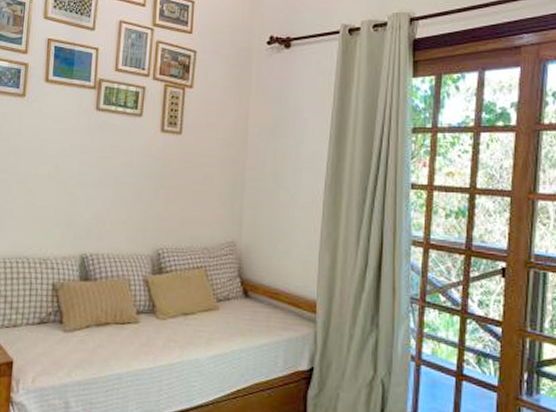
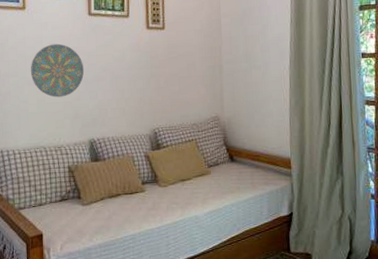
decorative plate: none [22,139,85,201] -> present [30,43,85,98]

